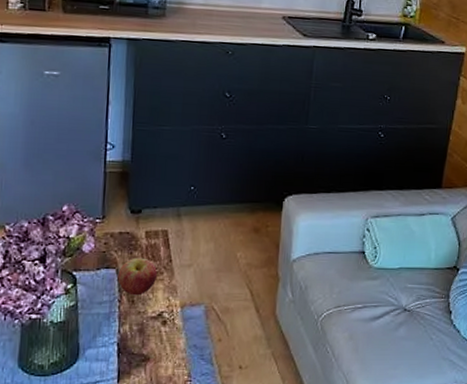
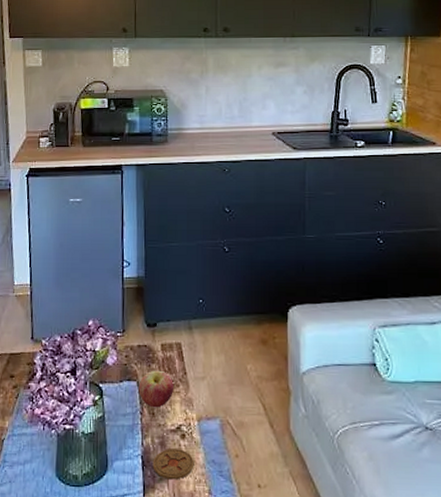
coaster: none [129,335,175,365] -> present [152,448,194,480]

